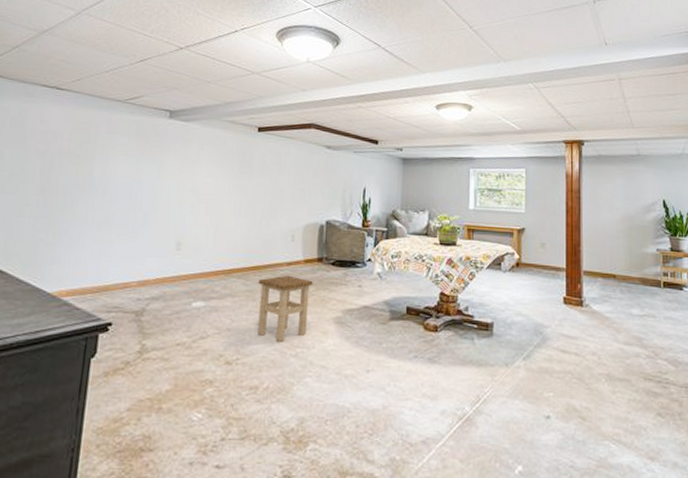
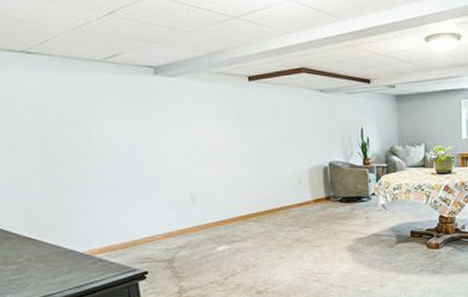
stool: present [257,275,313,342] -> none [274,214,324,271]

